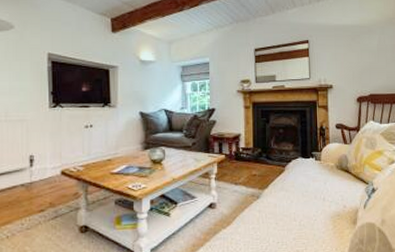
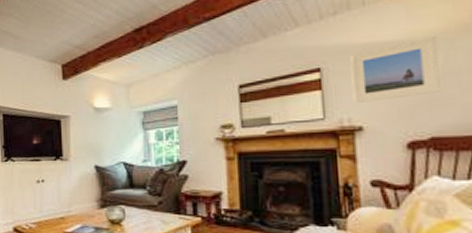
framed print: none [327,25,376,68] -> present [350,37,441,103]

